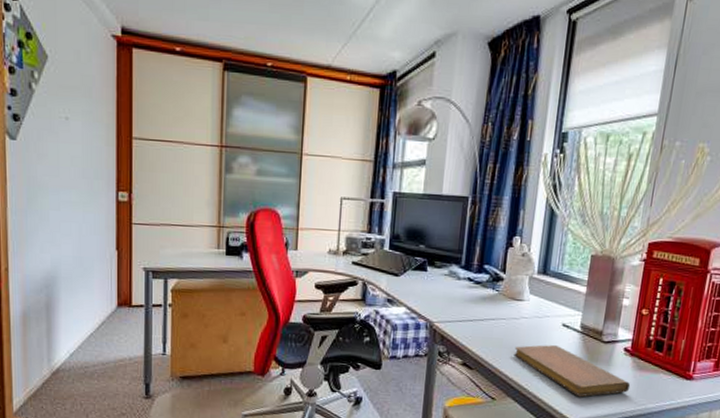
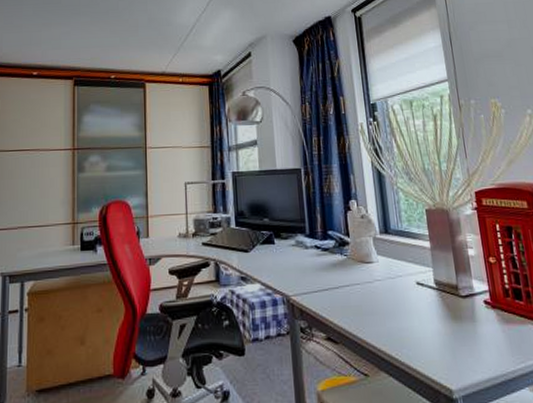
notebook: present [514,345,631,397] -> none [375,306,503,362]

